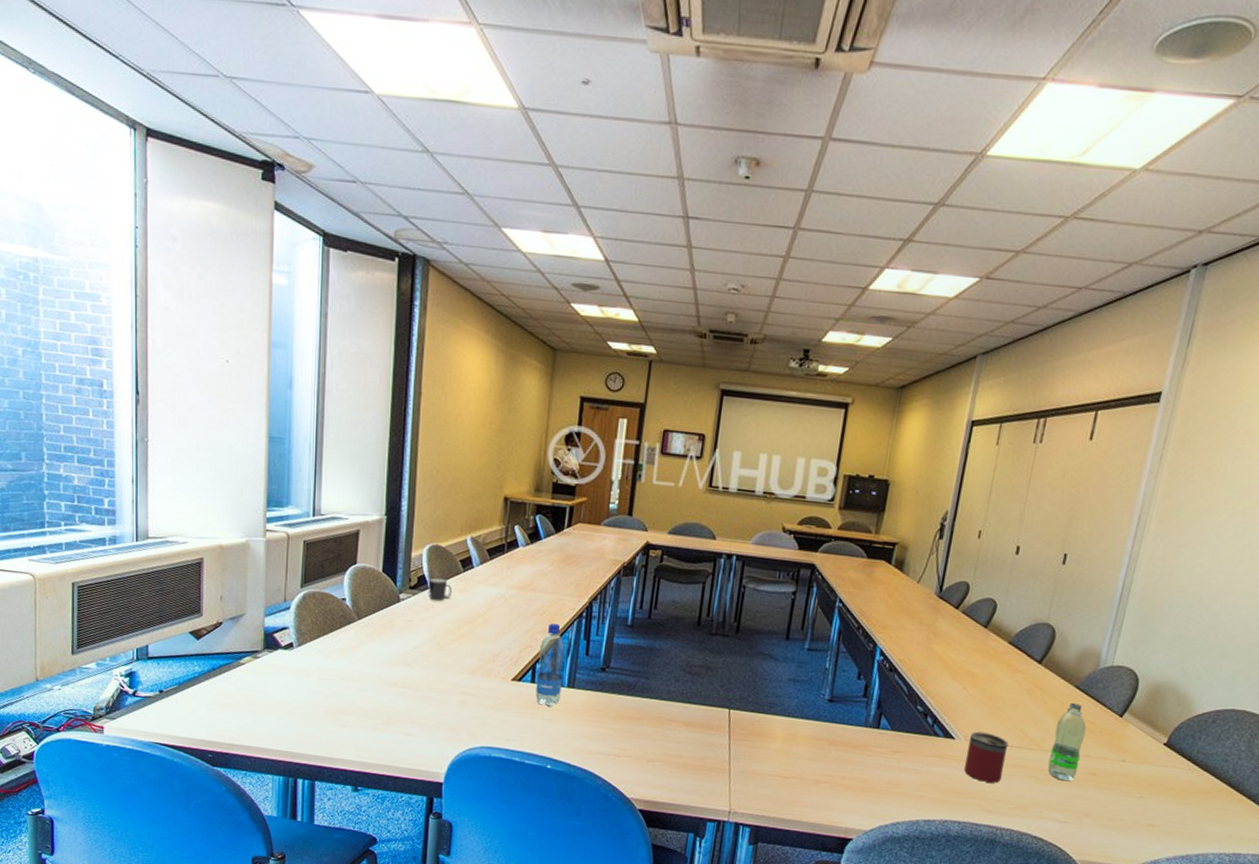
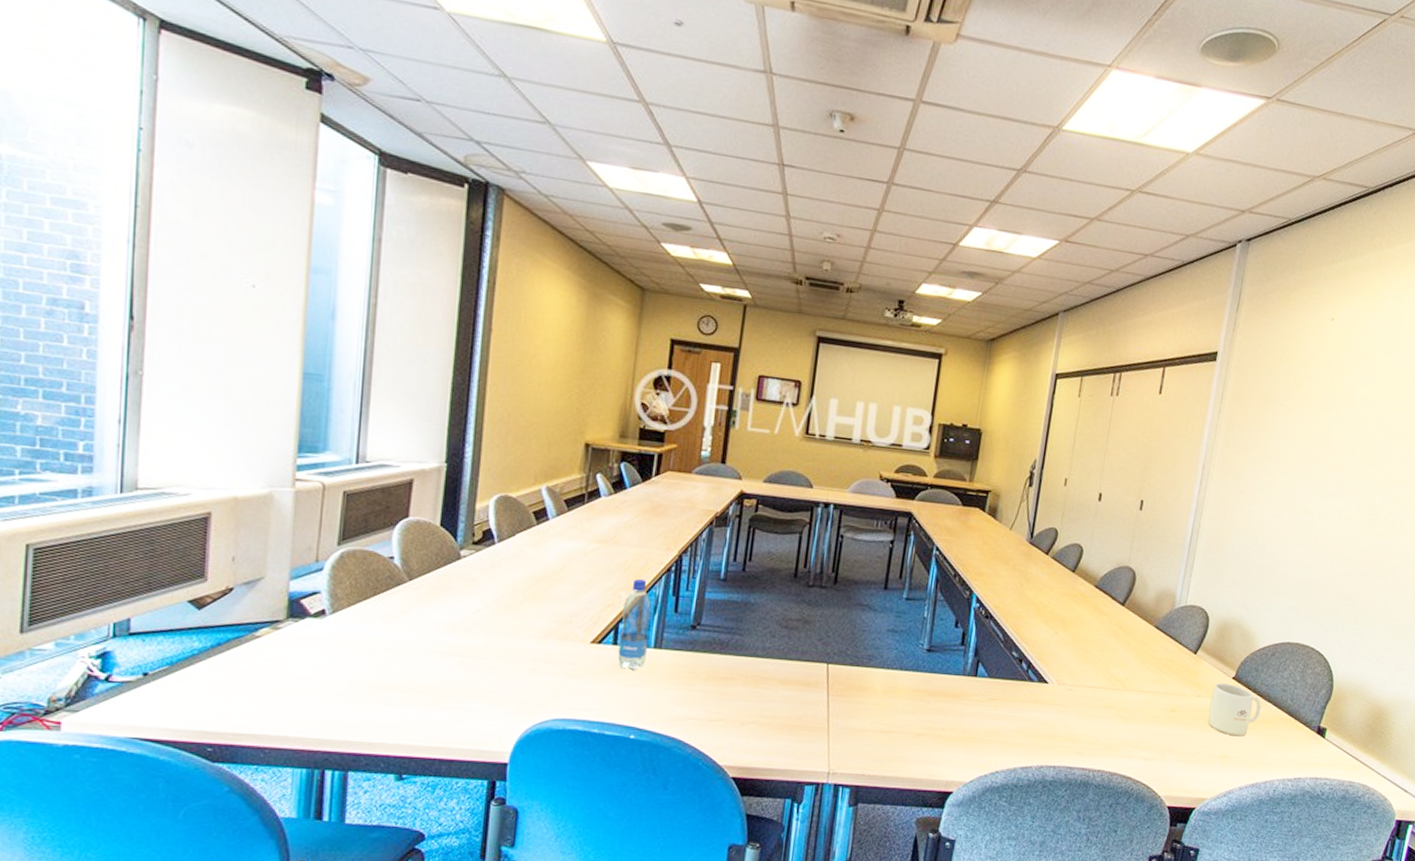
mug: present [428,577,452,603] -> none [495,531,523,559]
beverage cup: present [963,731,1009,783] -> none [1057,674,1098,725]
bottle: present [1048,702,1087,782] -> none [1133,642,1166,719]
mug: none [1132,748,1197,806] -> present [1207,682,1262,737]

